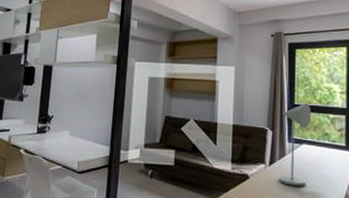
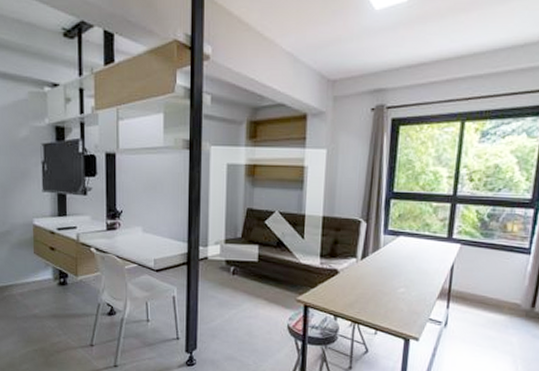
desk lamp: present [279,103,312,187] -> none [371,190,413,281]

